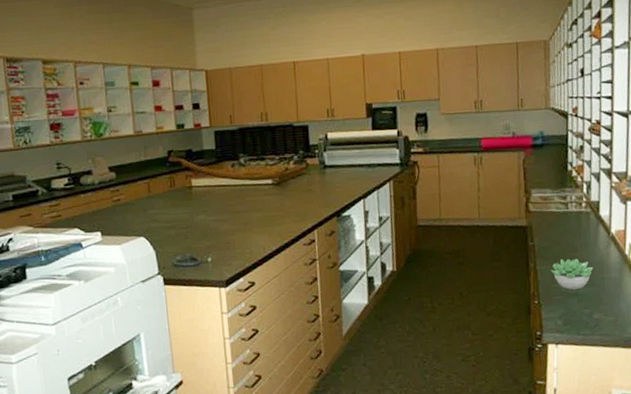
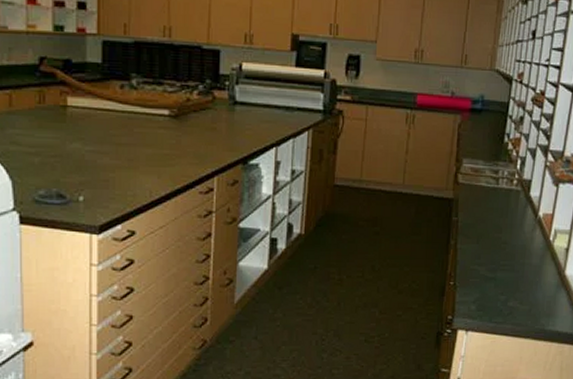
succulent plant: present [550,259,594,290] -> none [471,239,516,273]

